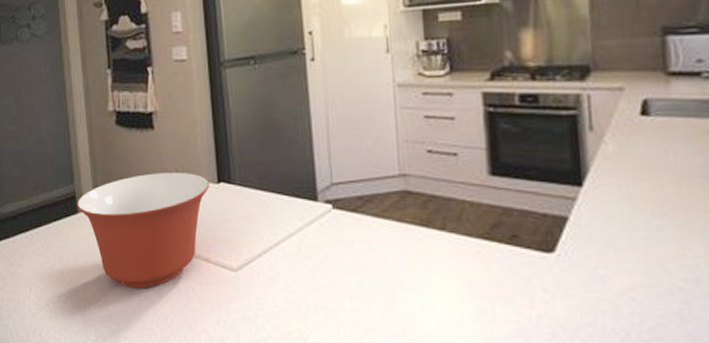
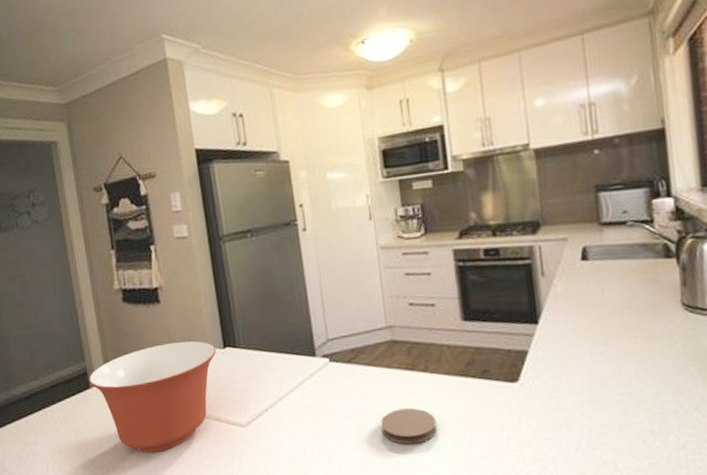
coaster: none [387,269,453,312] -> present [381,408,437,445]

